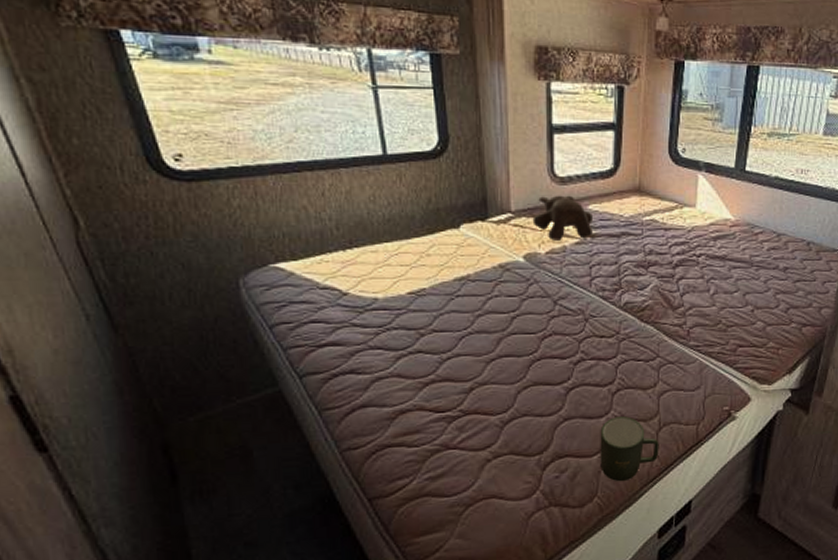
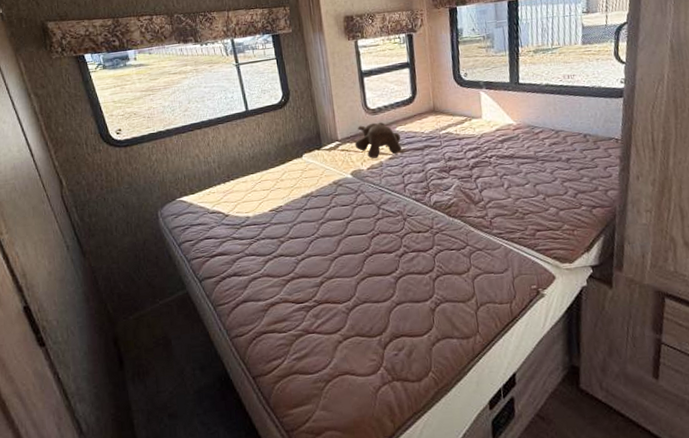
mug: present [600,416,659,482] -> none [427,299,480,358]

